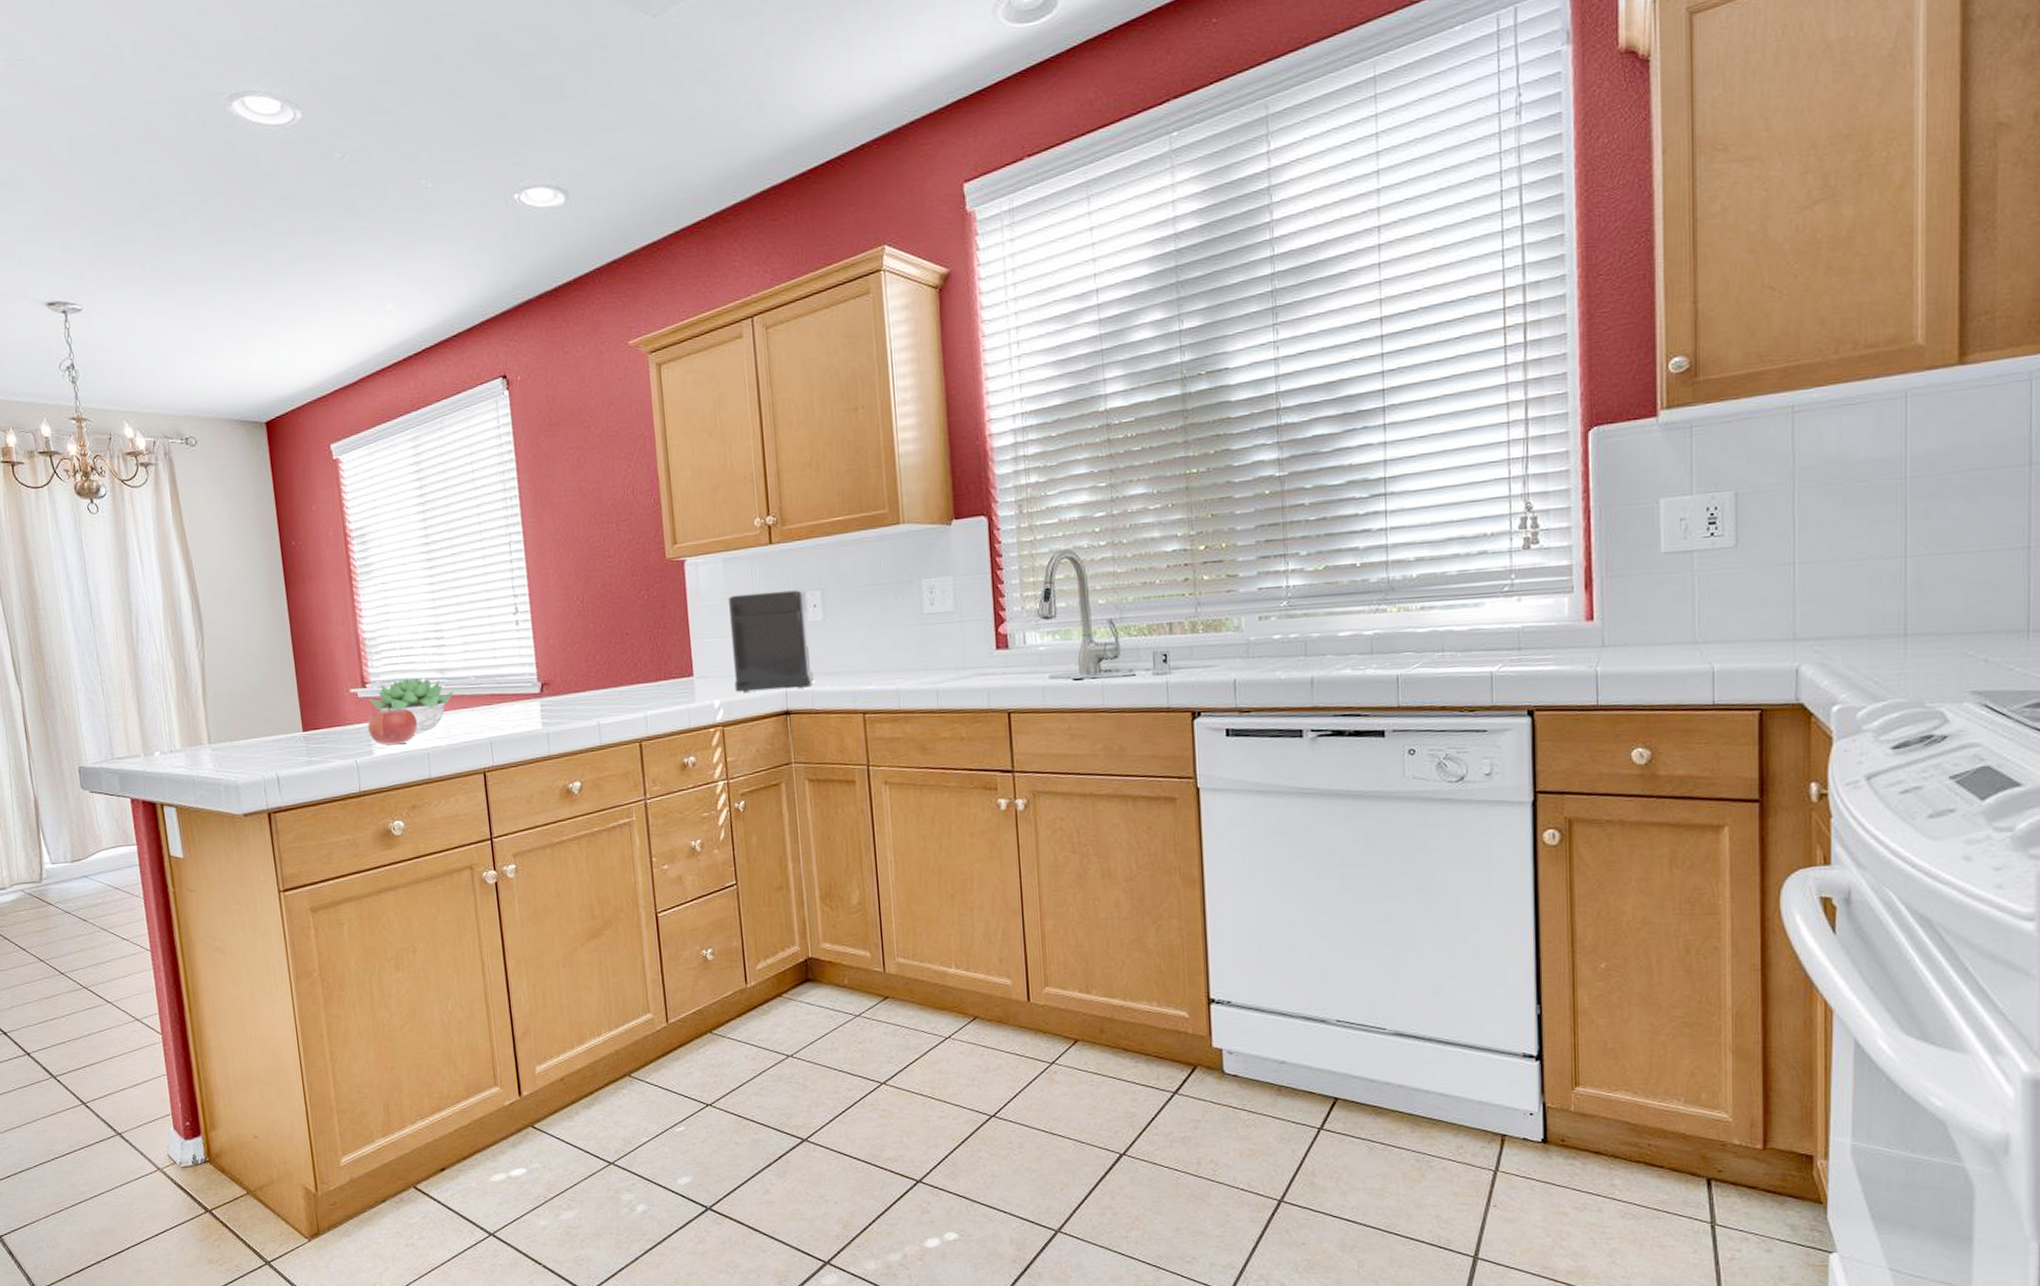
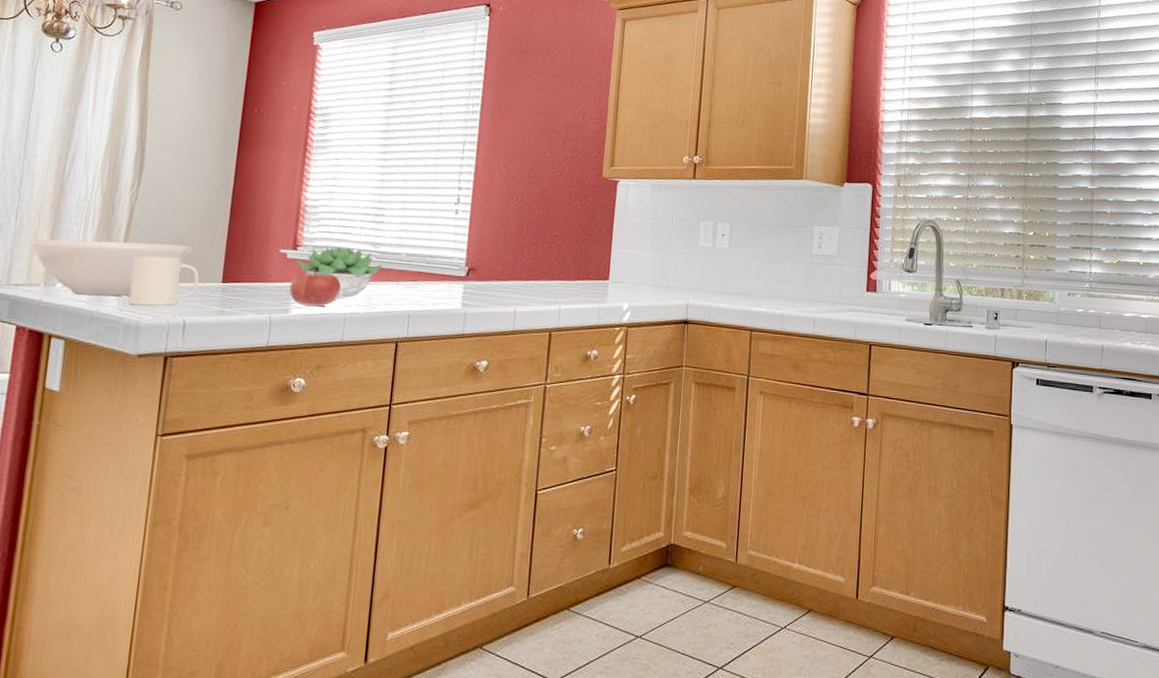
bowl: none [121,697,269,761] -> present [30,239,194,297]
mug: none [216,710,283,765] -> present [128,255,200,306]
coffee maker: present [728,590,814,693] -> none [643,216,717,303]

